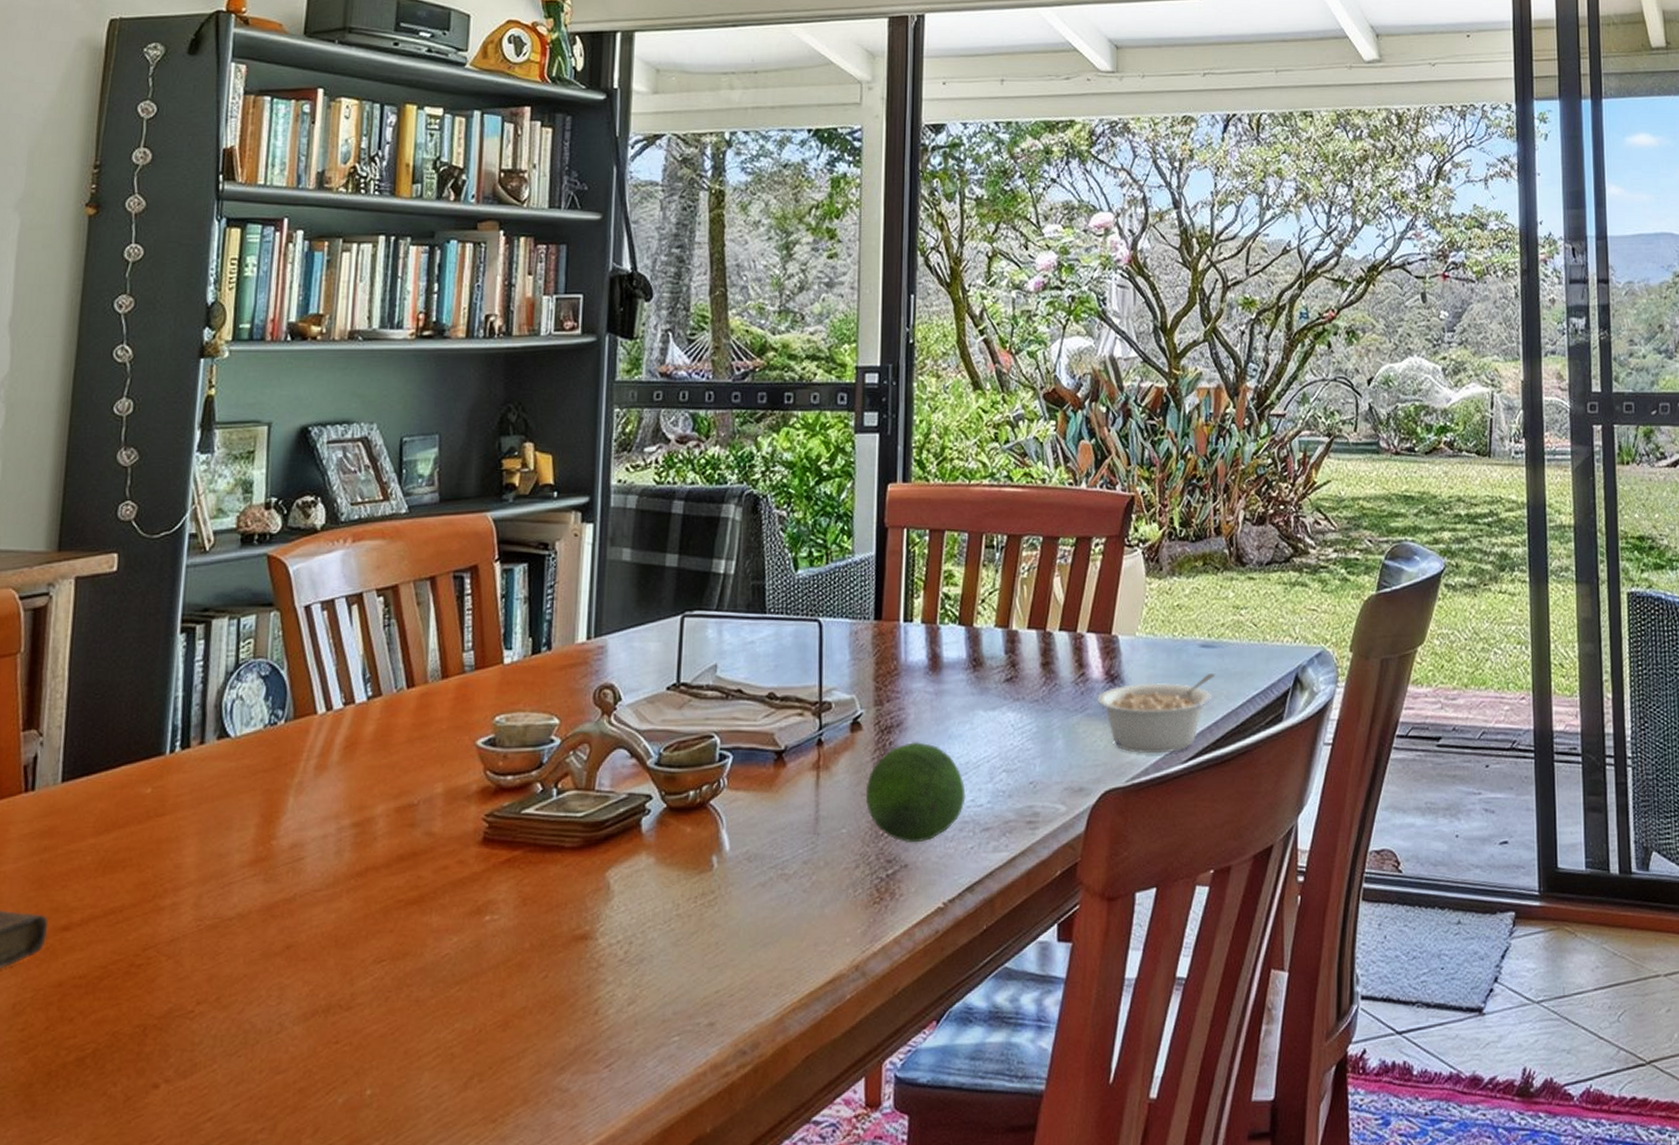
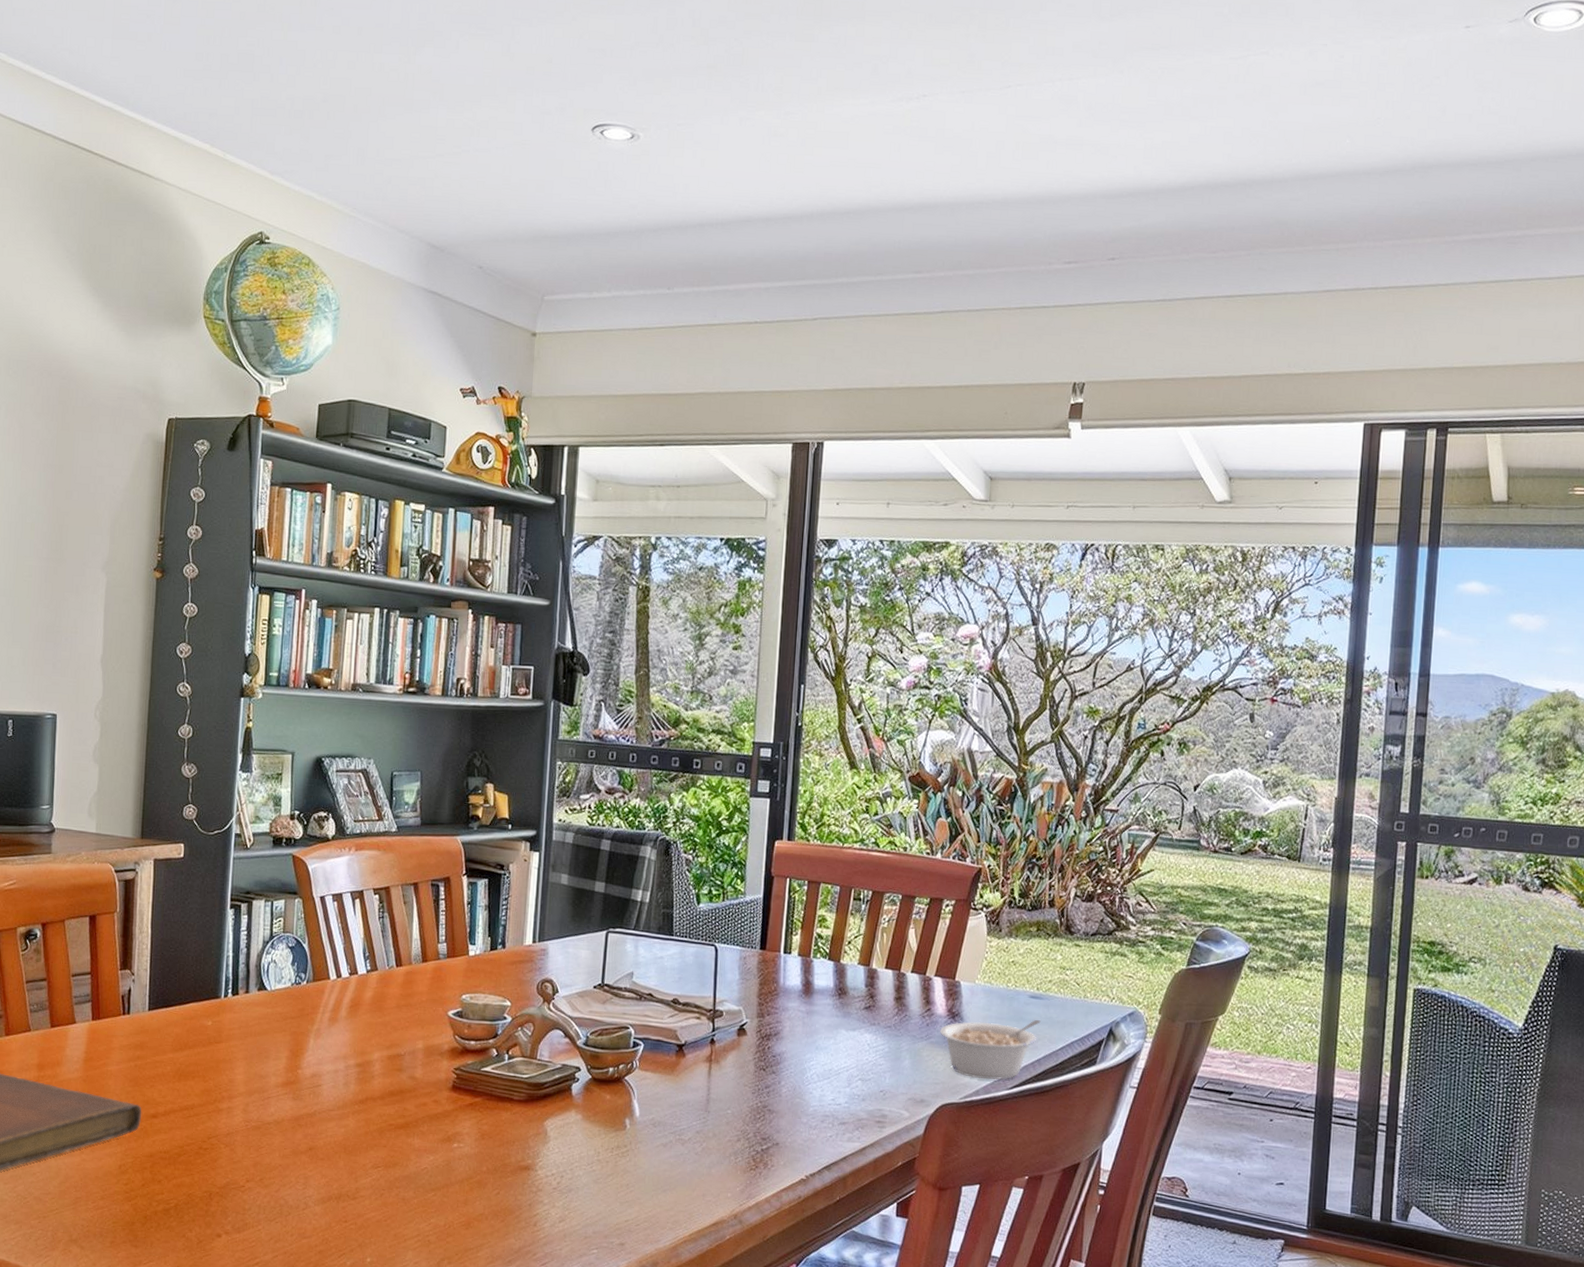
fruit: present [865,741,966,843] -> none [747,1048,828,1128]

